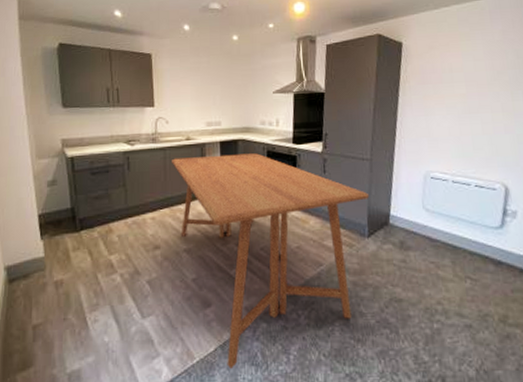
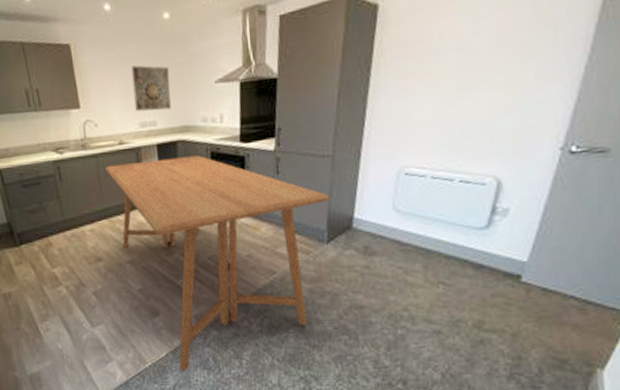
wall art: none [203,74,235,113] -> present [131,65,171,112]

